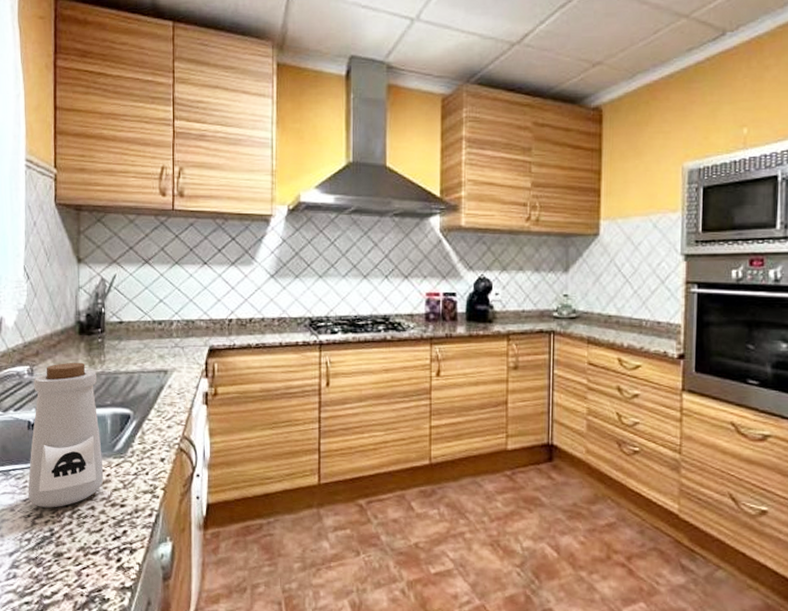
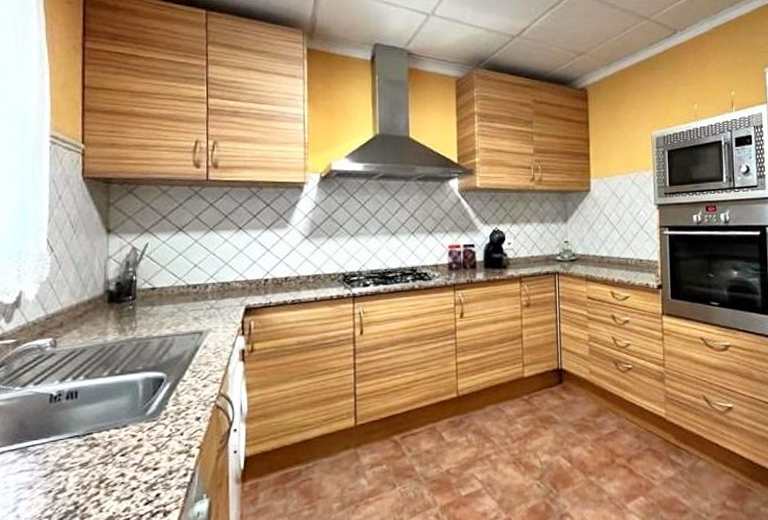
bottle: present [28,362,104,508] -> none [49,330,135,481]

